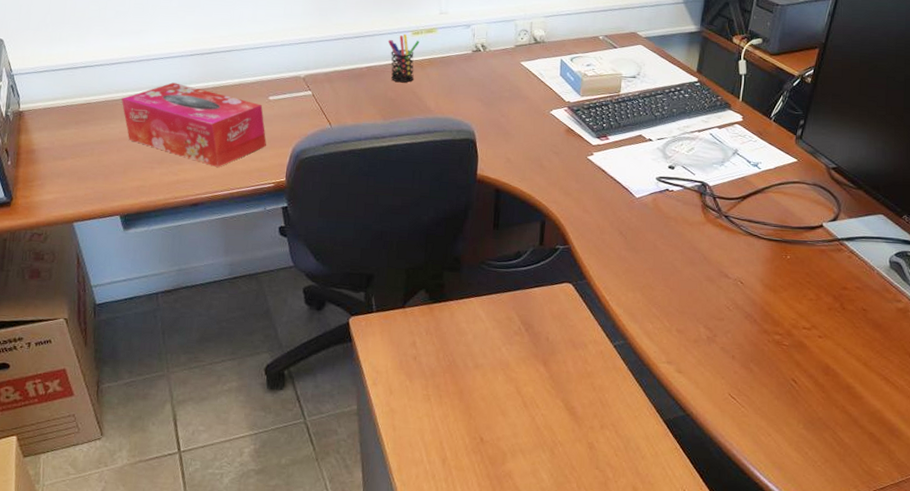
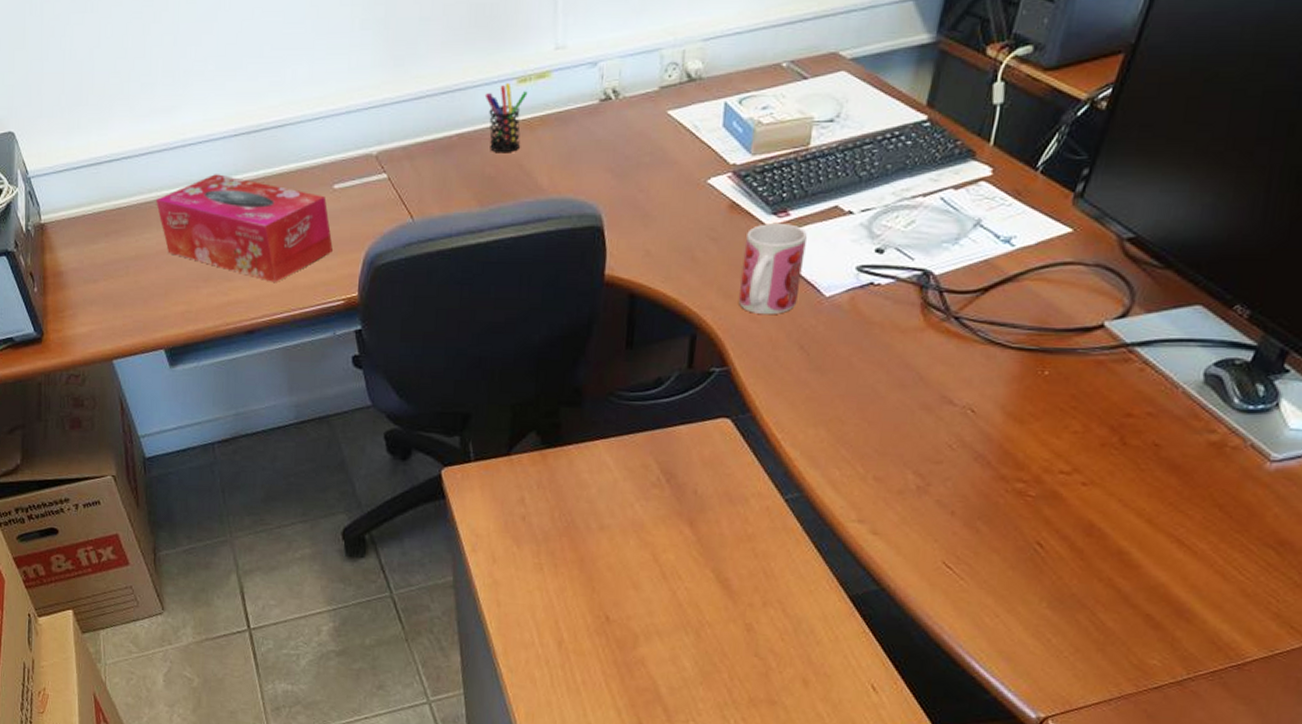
mug: none [575,144,621,209] -> present [739,224,807,315]

